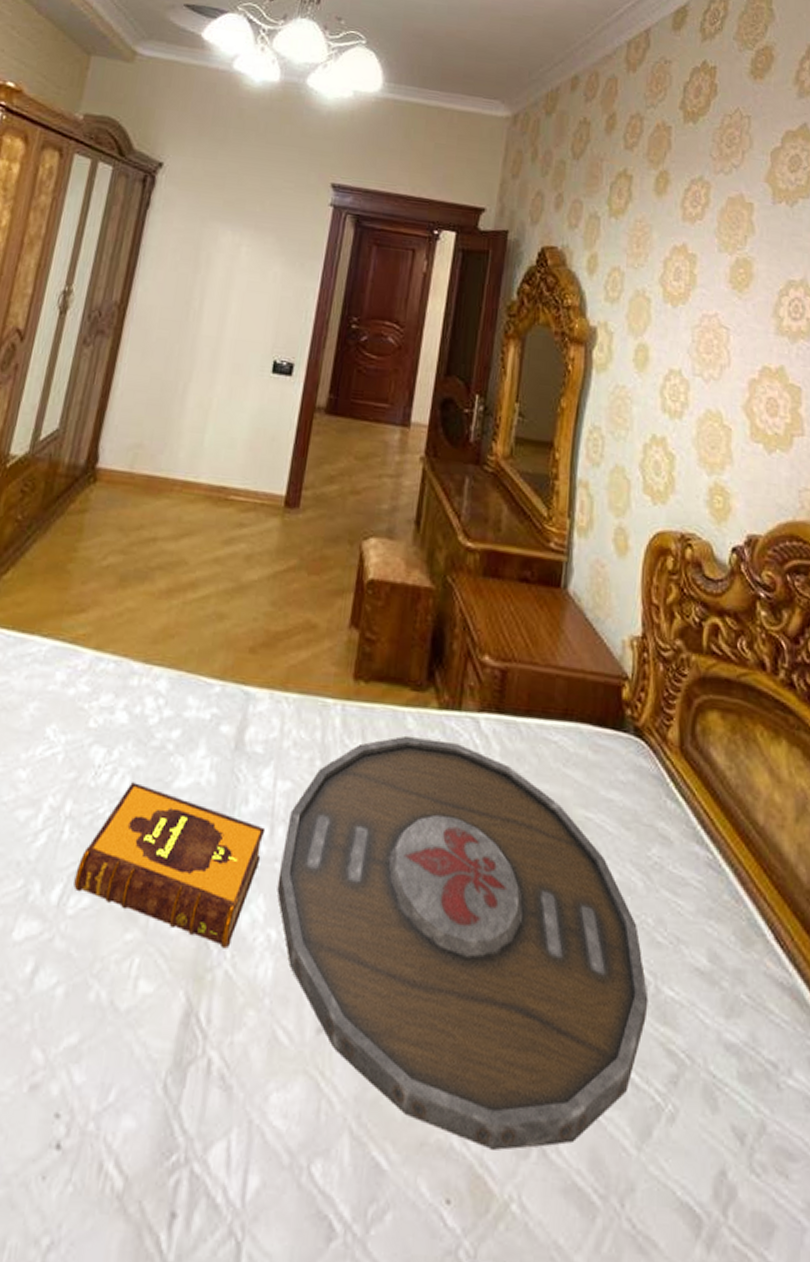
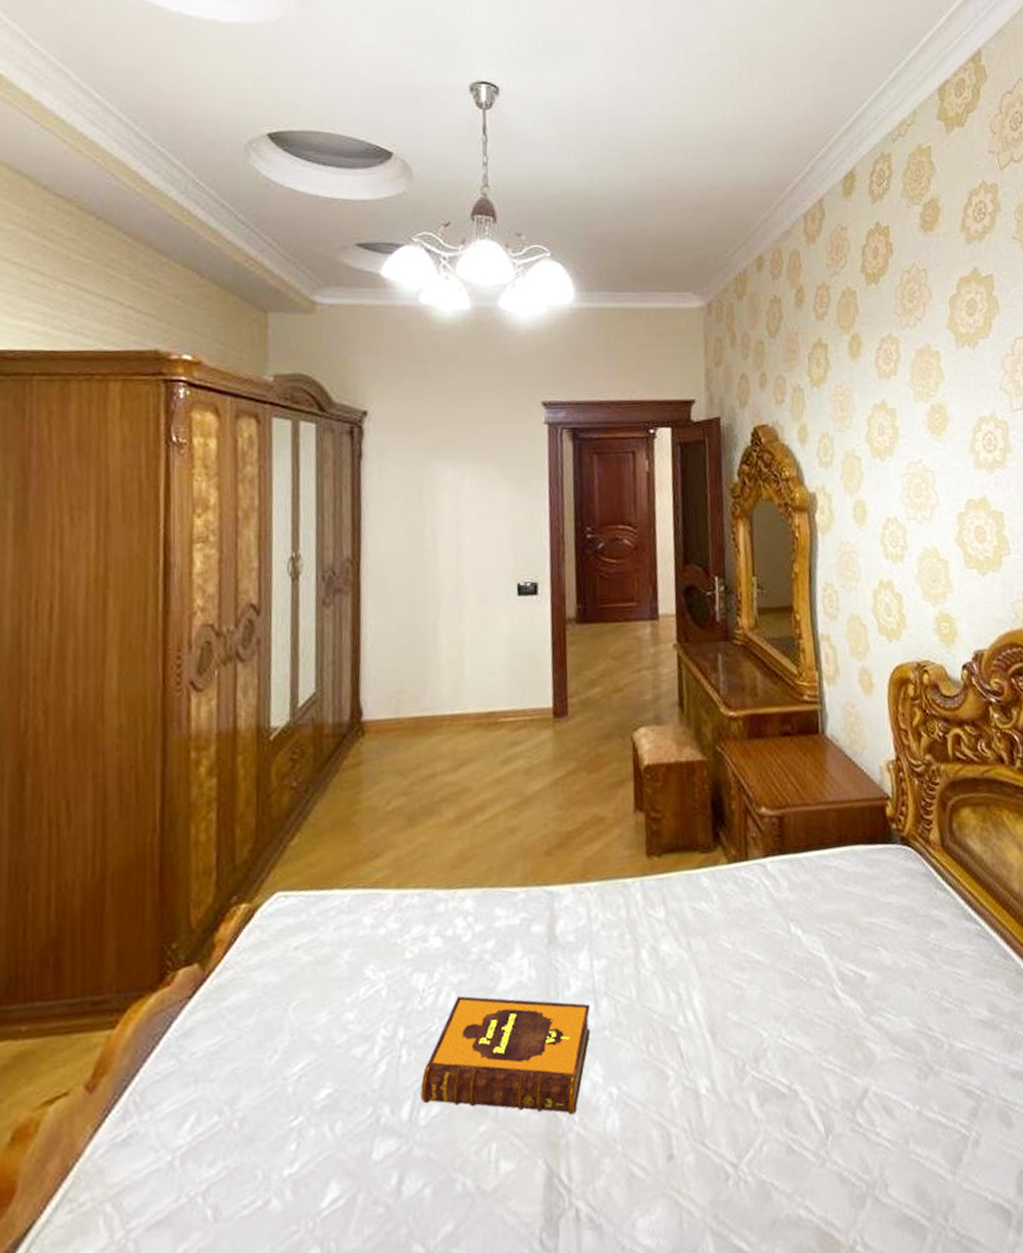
serving tray: present [277,735,649,1150] -> none [609,889,945,1210]

